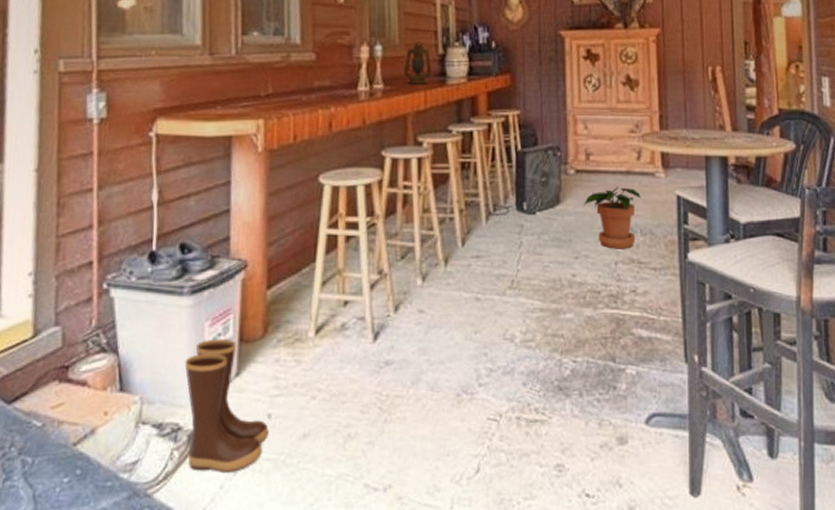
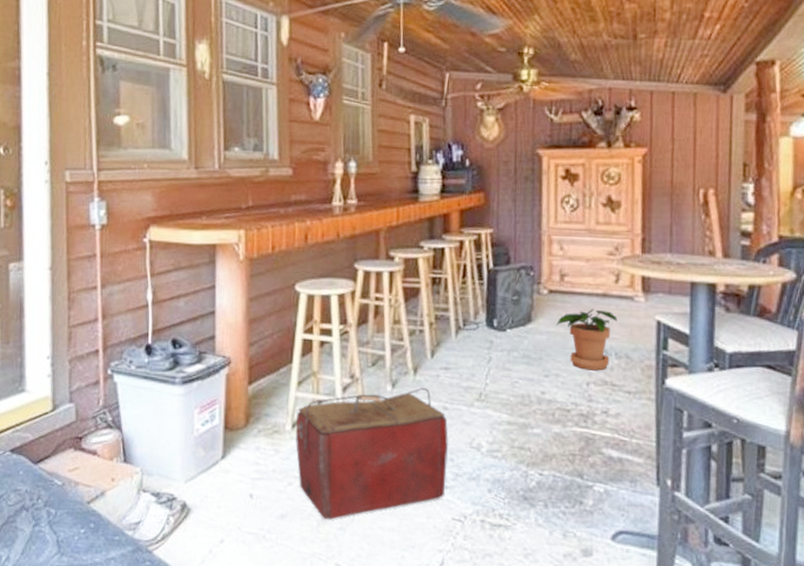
boot: present [184,338,269,472] -> none [177,424,251,540]
cooler: none [319,279,482,434] -> present [296,387,449,520]
lantern: present [404,41,432,86] -> none [377,159,405,202]

